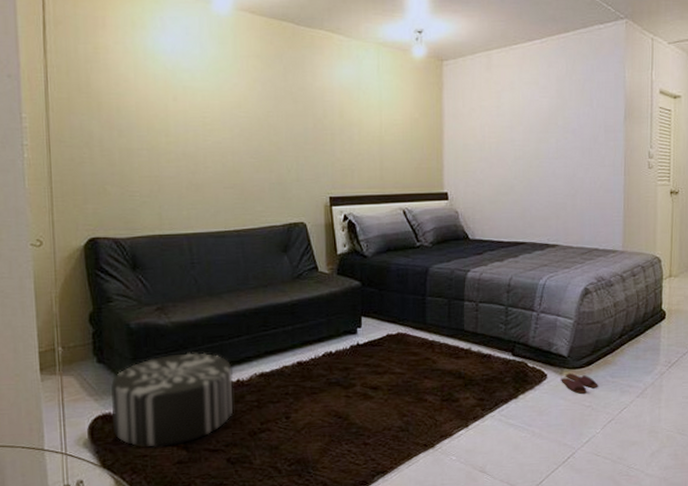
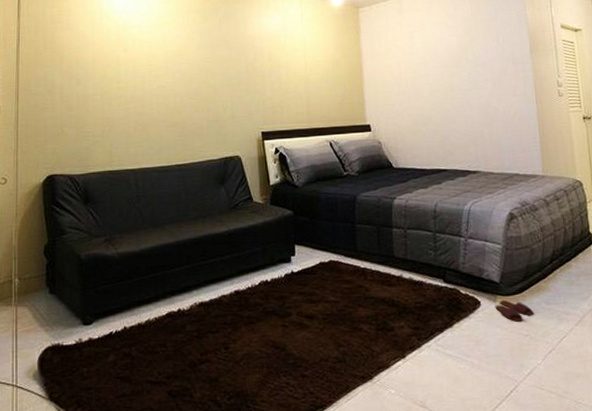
pouf: present [111,352,234,448] -> none [61,282,175,380]

